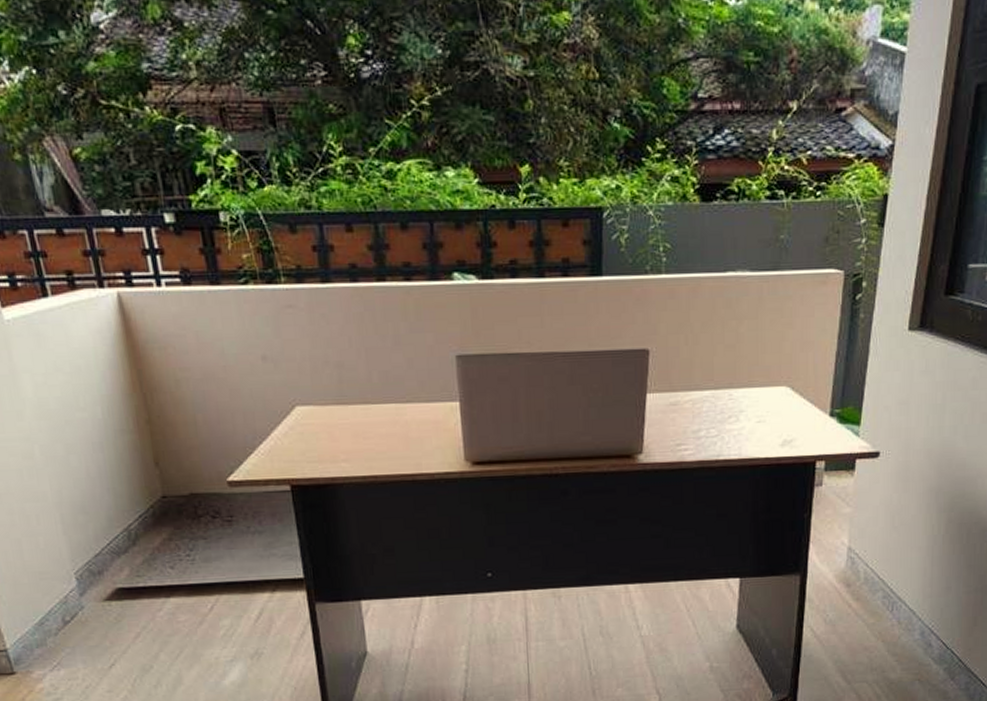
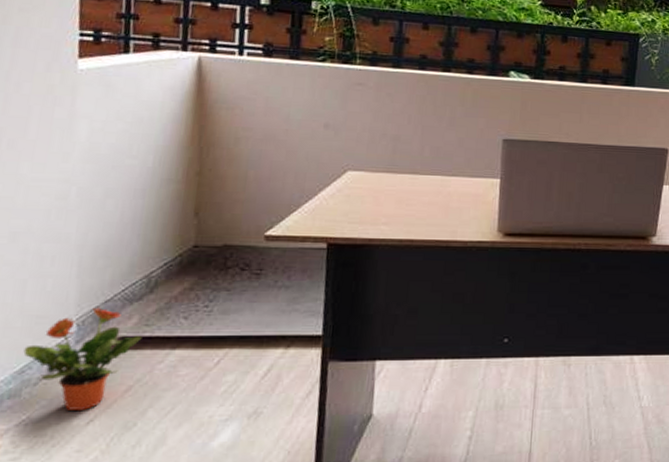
potted plant: none [37,561,137,657] -> present [23,307,142,412]

